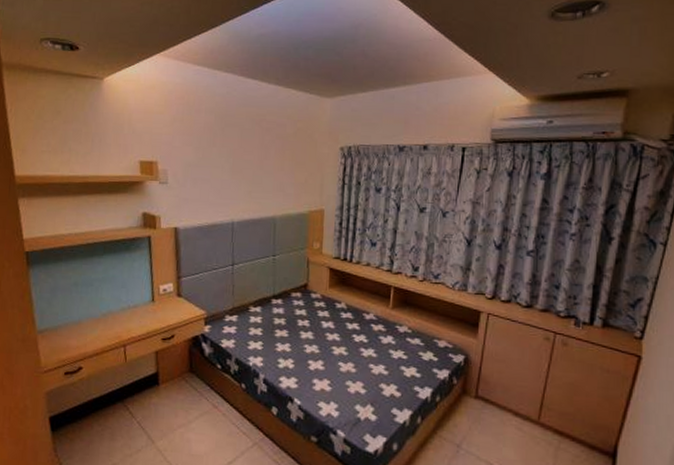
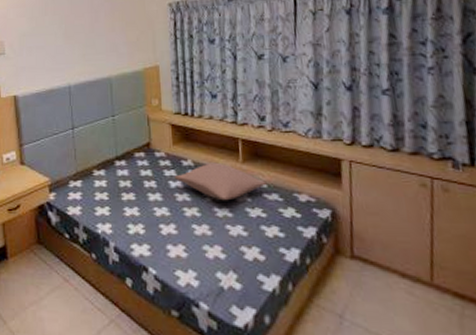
pillow: none [327,306,411,343] -> present [174,162,267,201]

